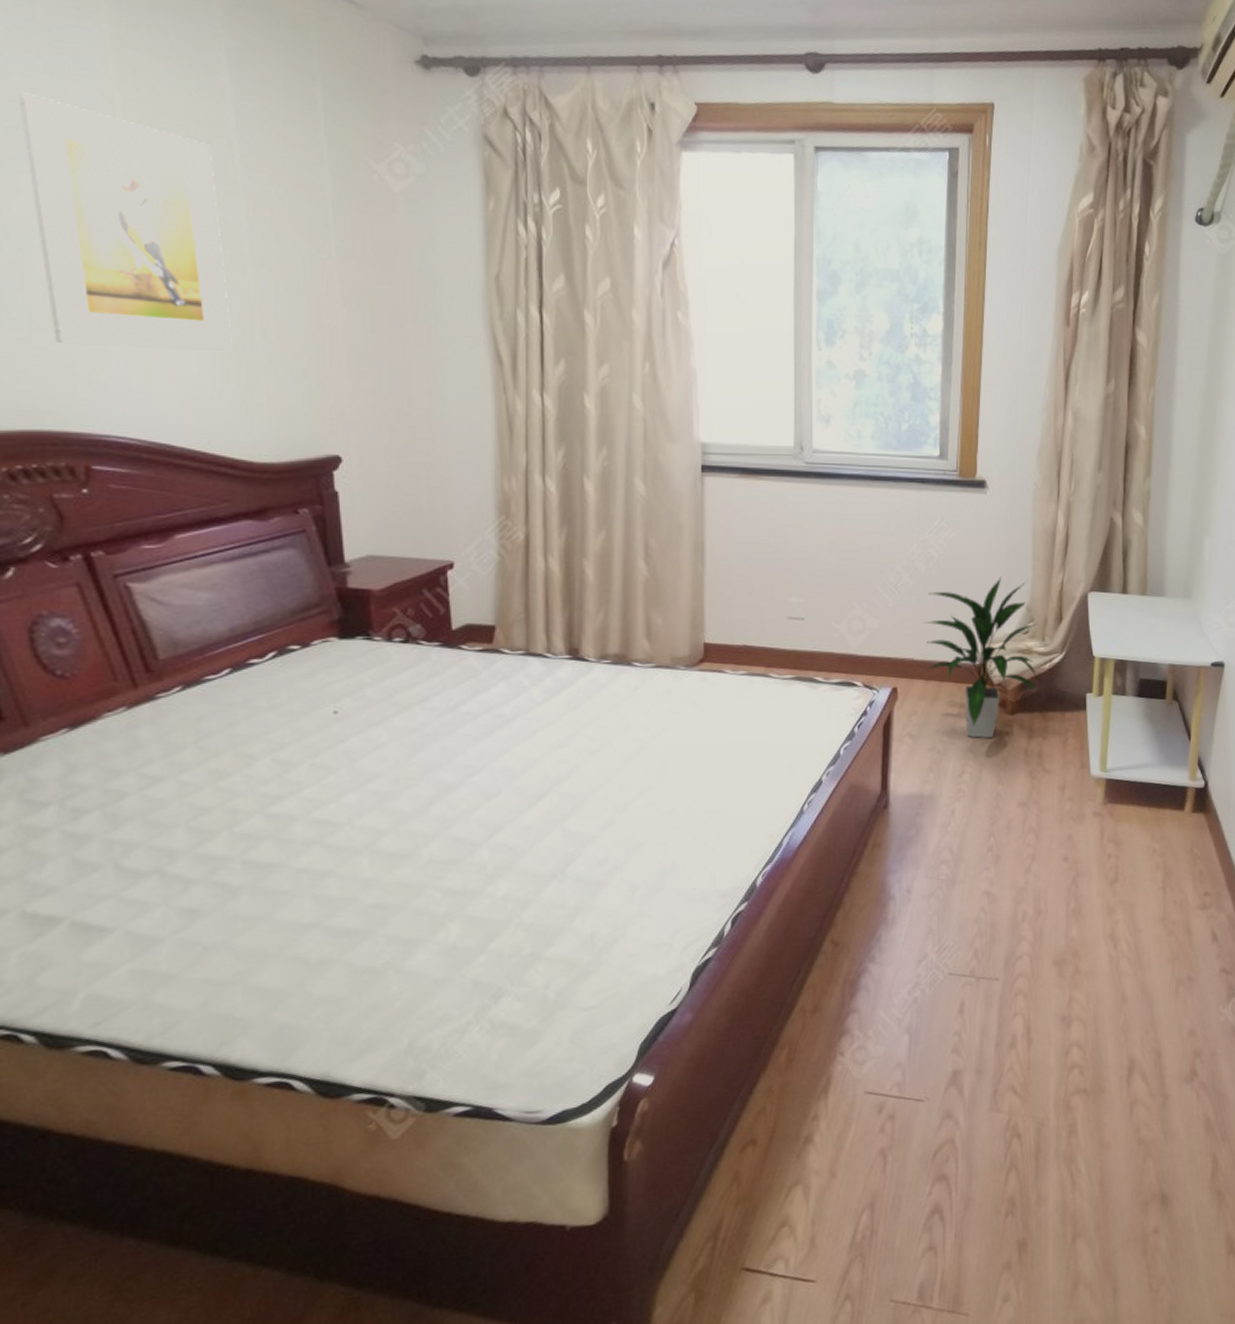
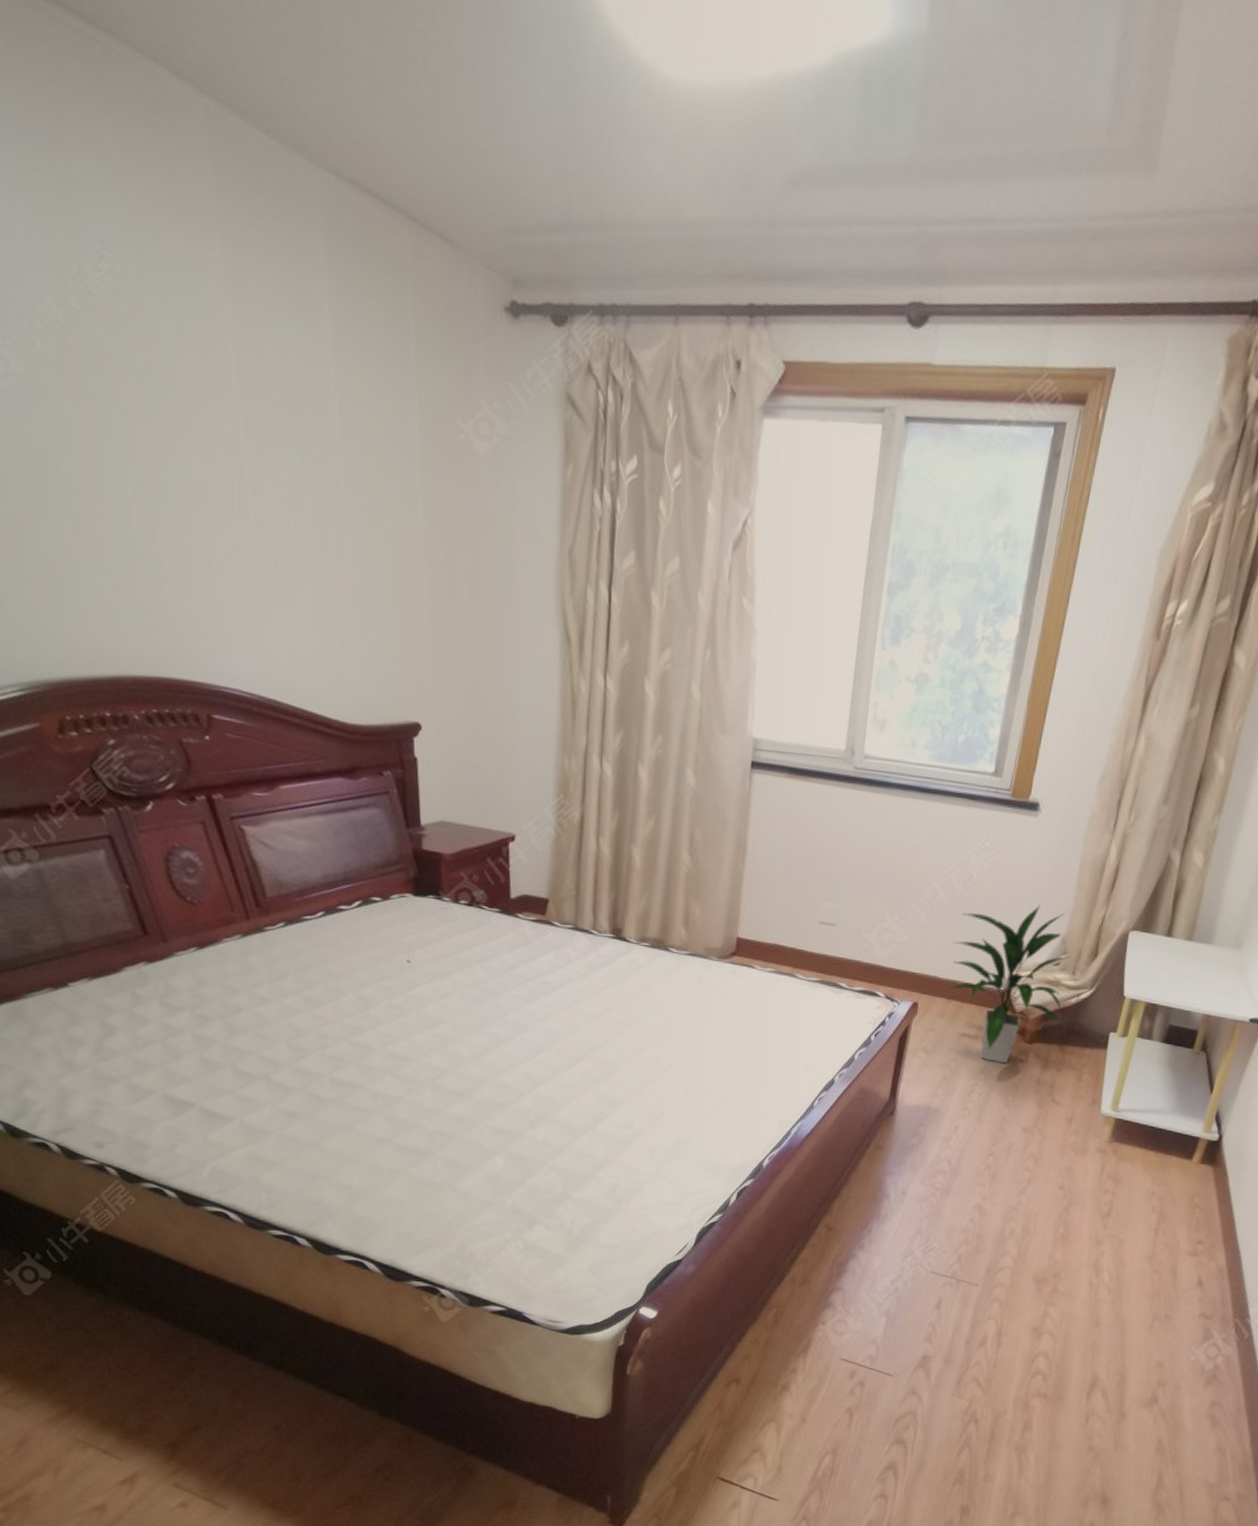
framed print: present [19,92,232,351] -> none [148,337,330,612]

